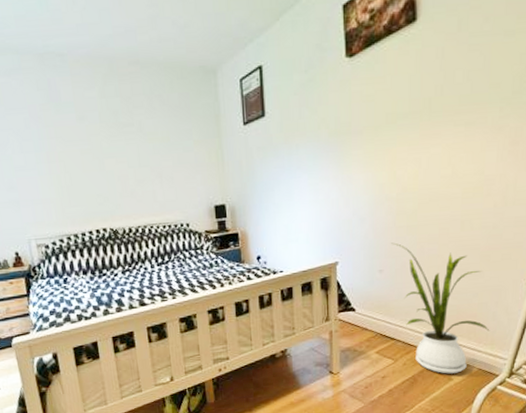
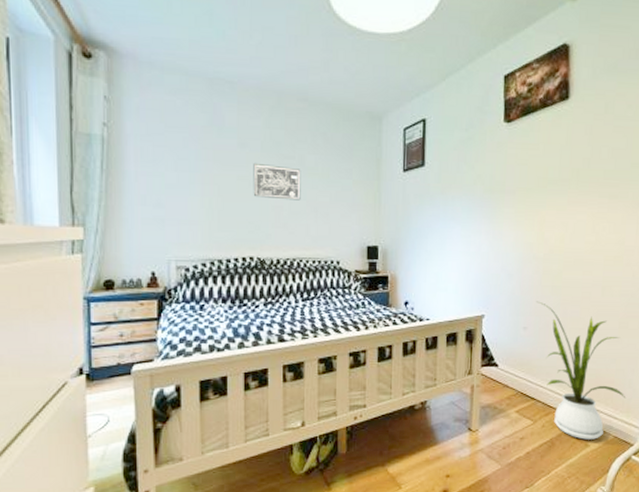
wall art: none [94,134,145,169] -> present [253,162,301,201]

